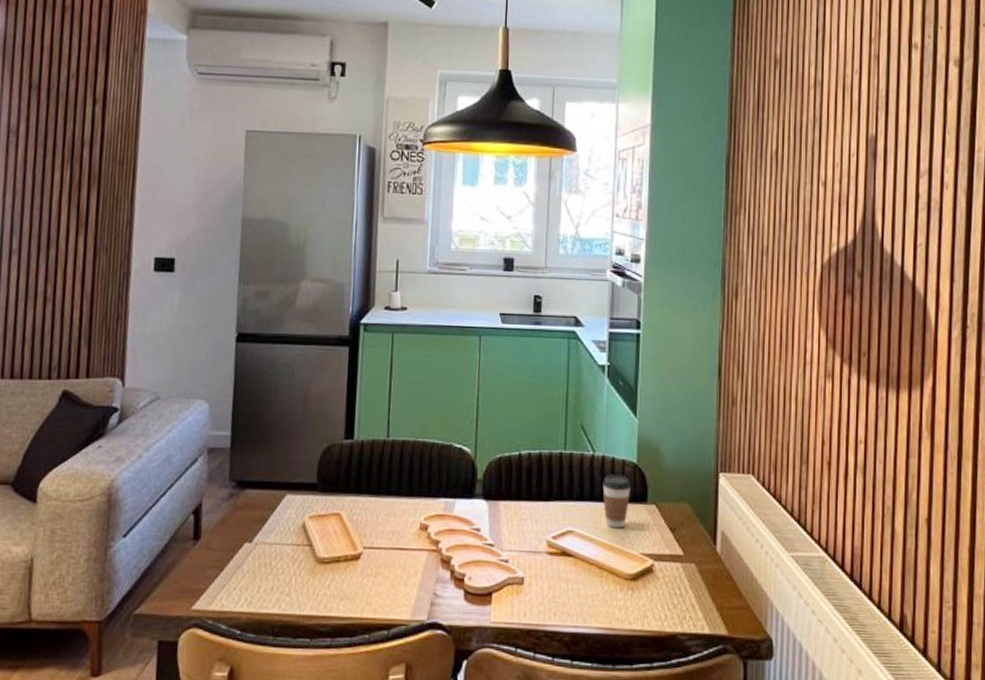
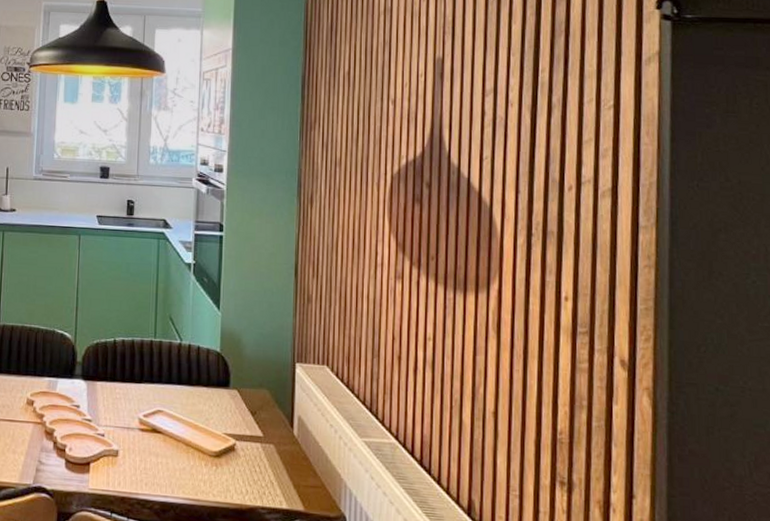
coffee cup: present [602,474,632,529] -> none [189,361,216,410]

